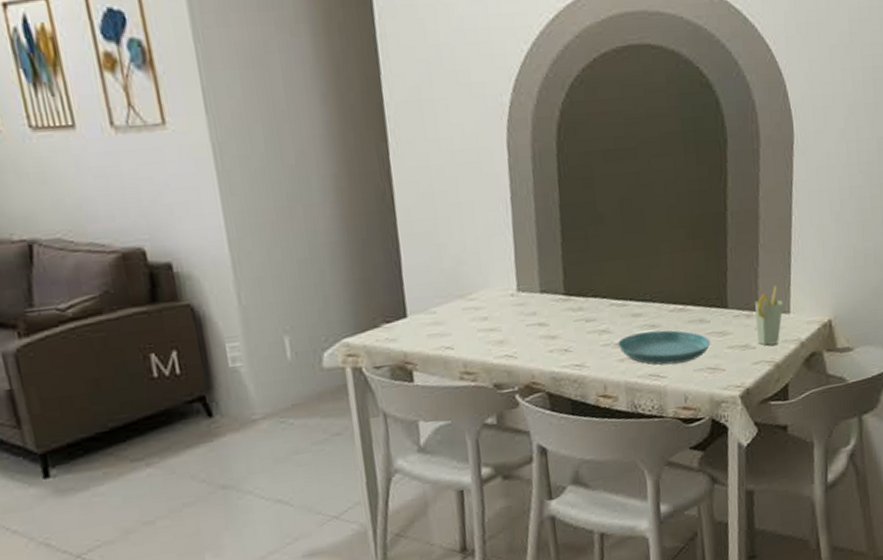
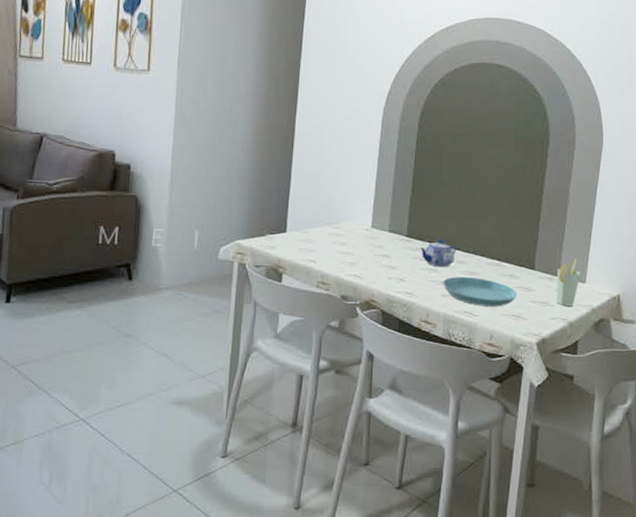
teapot: none [582,290,630,327] -> present [419,239,457,268]

